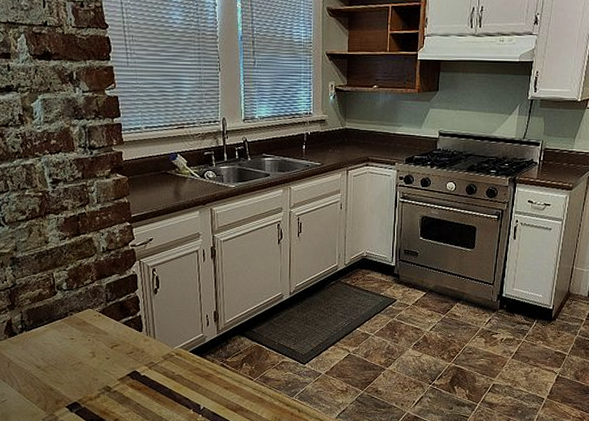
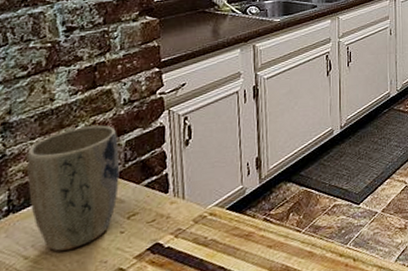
plant pot: none [32,268,103,366] -> present [26,125,120,251]

